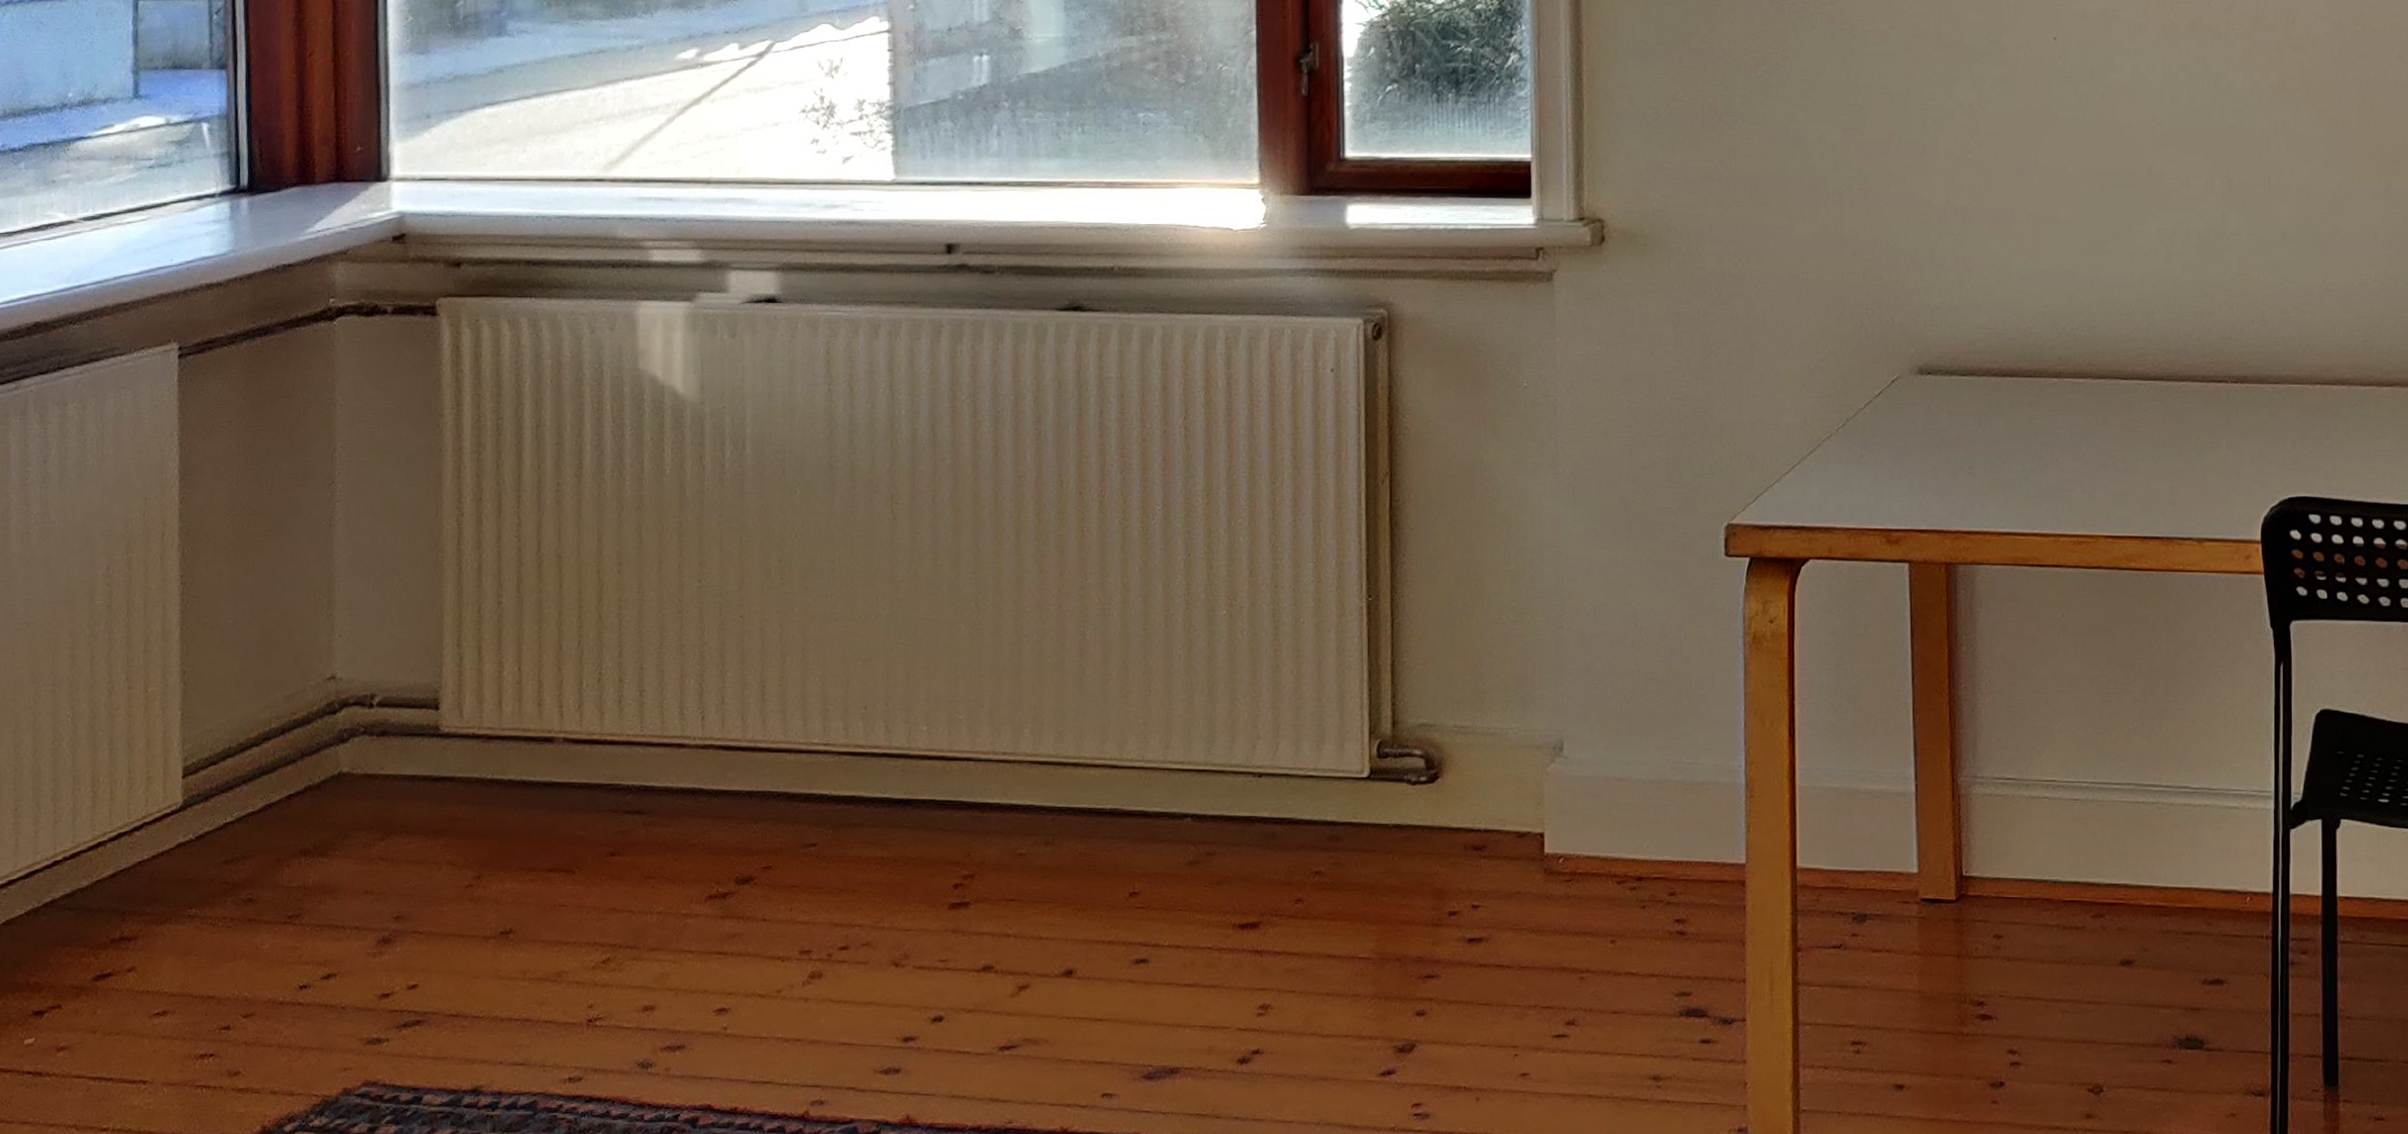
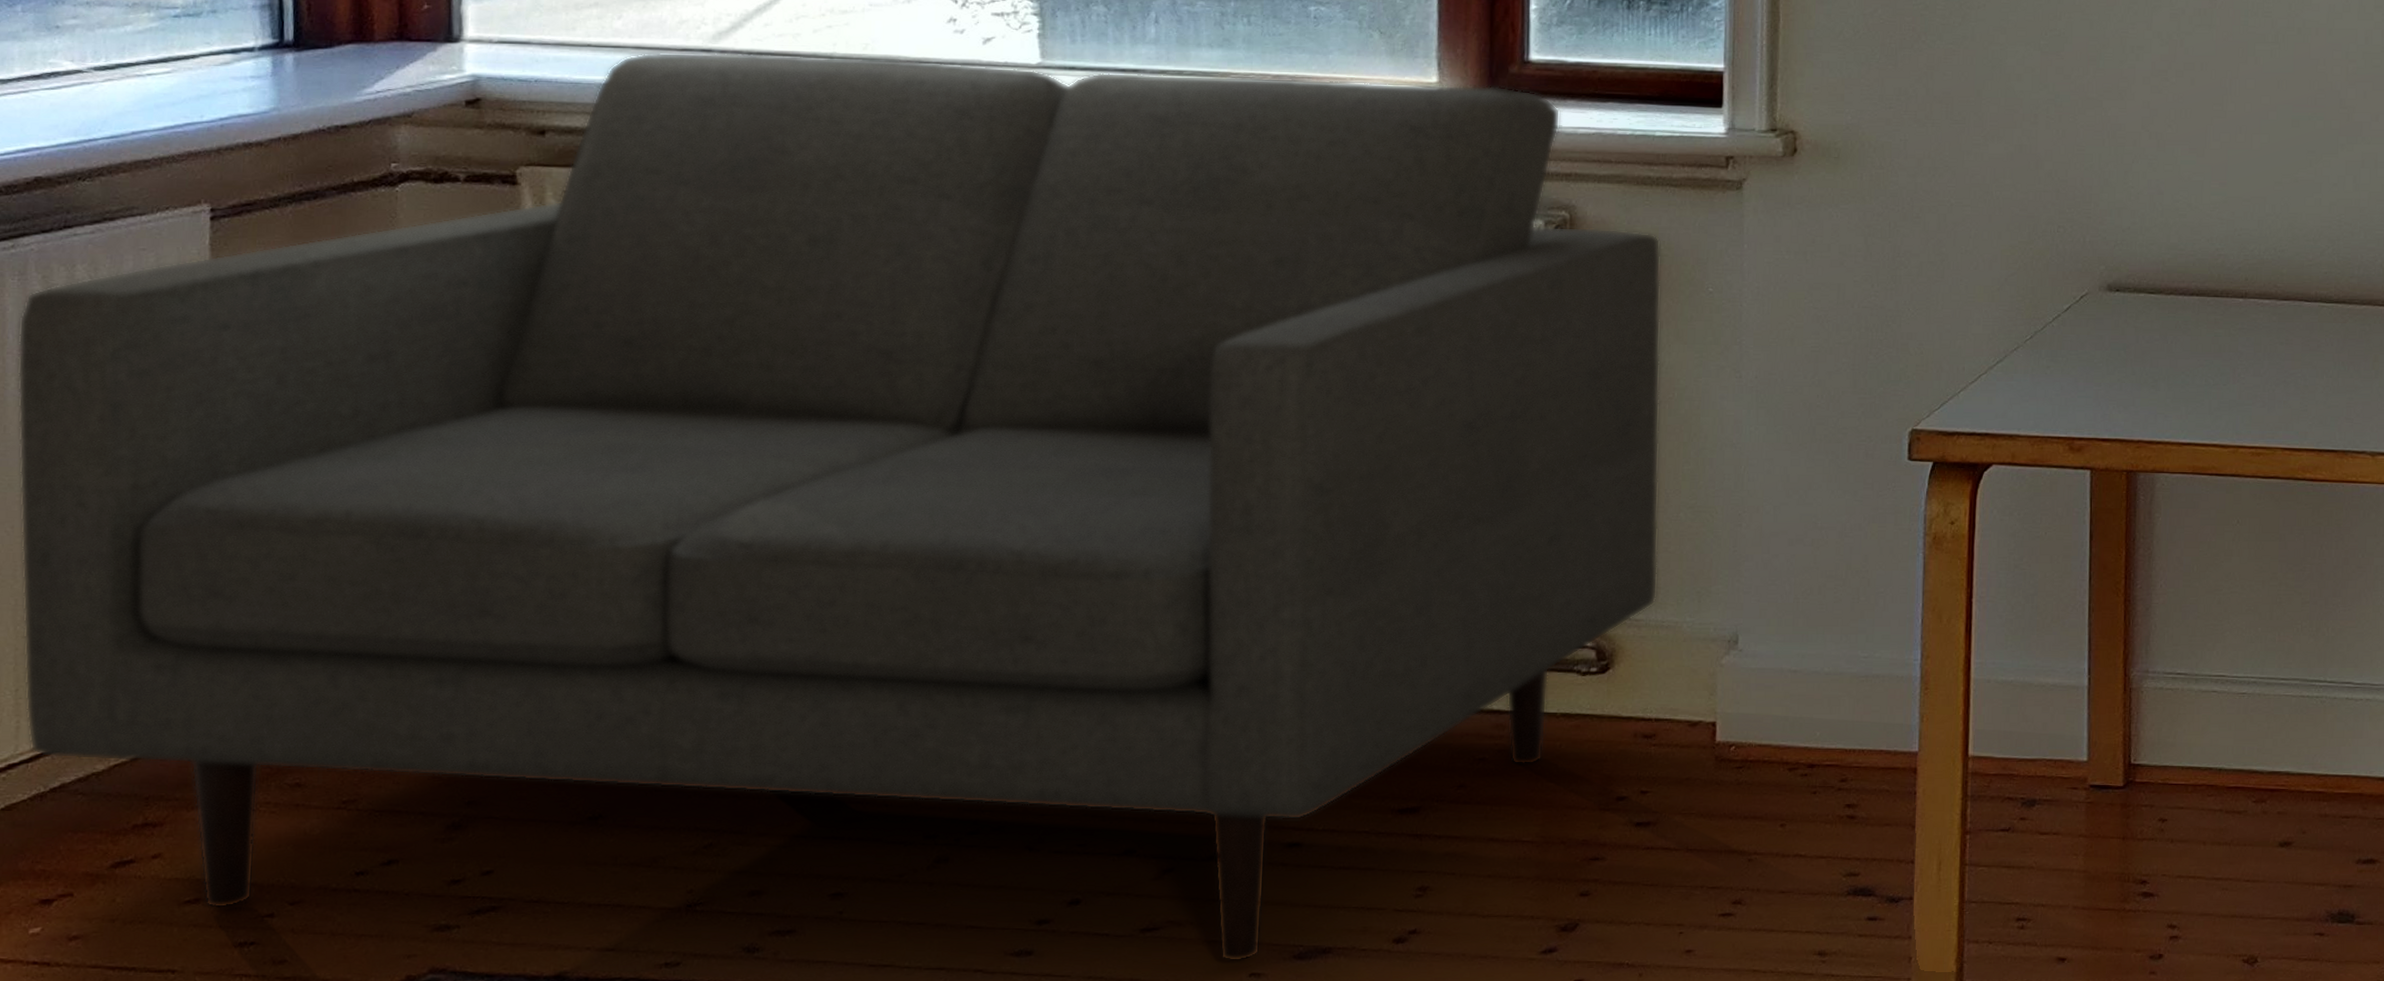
sofa: none [18,181,1483,1082] -> present [17,52,1661,963]

